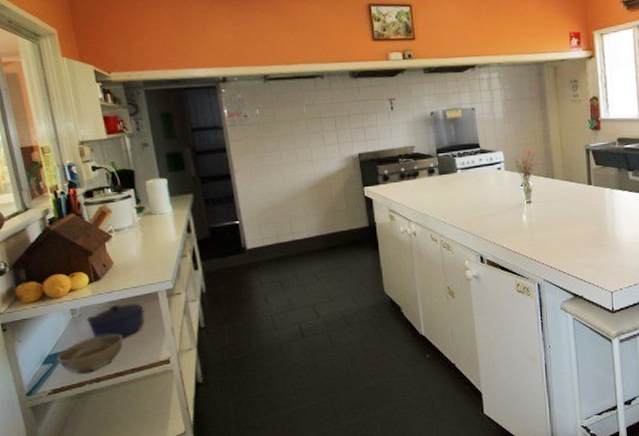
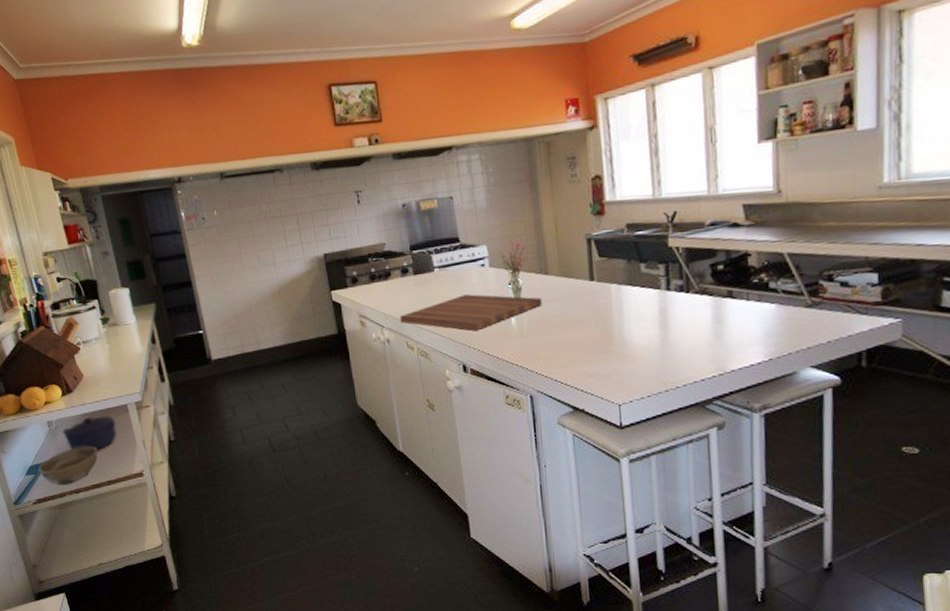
cutting board: none [426,193,549,227] -> present [400,294,543,332]

